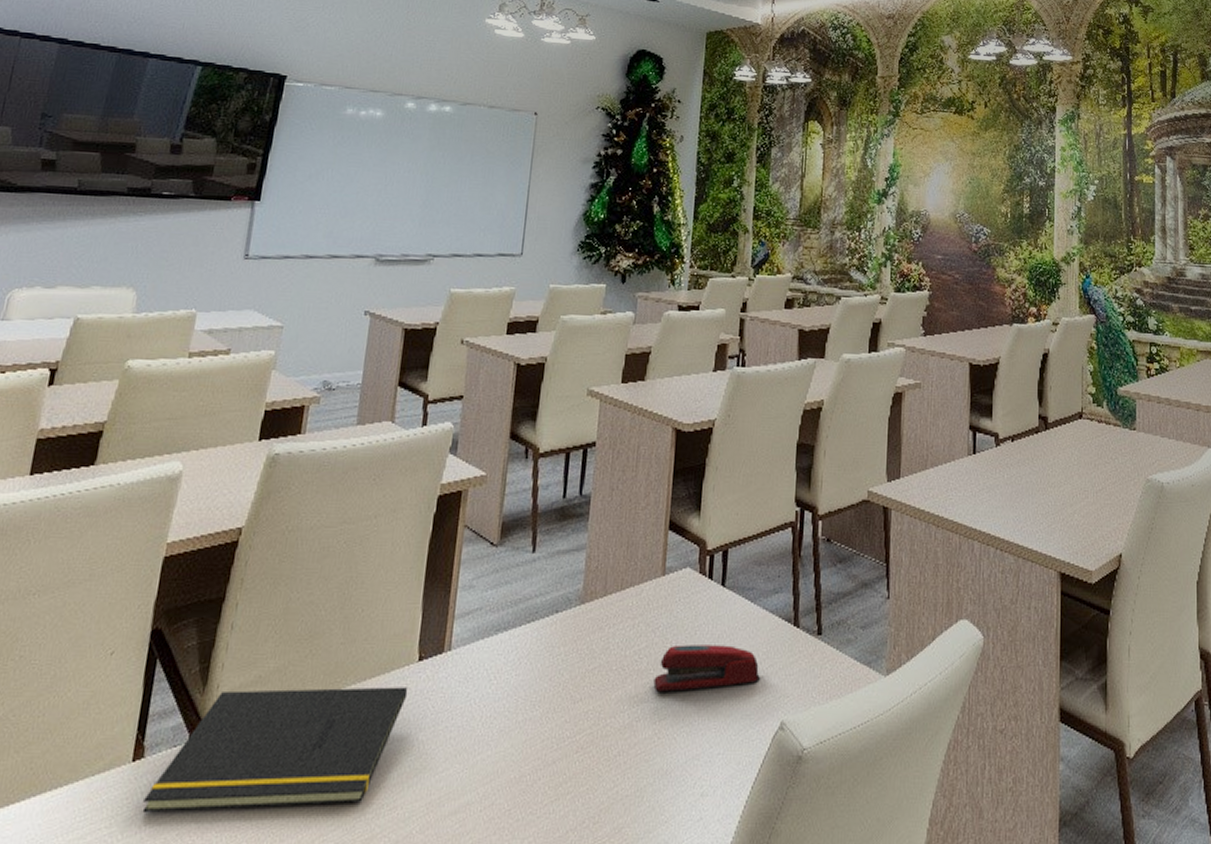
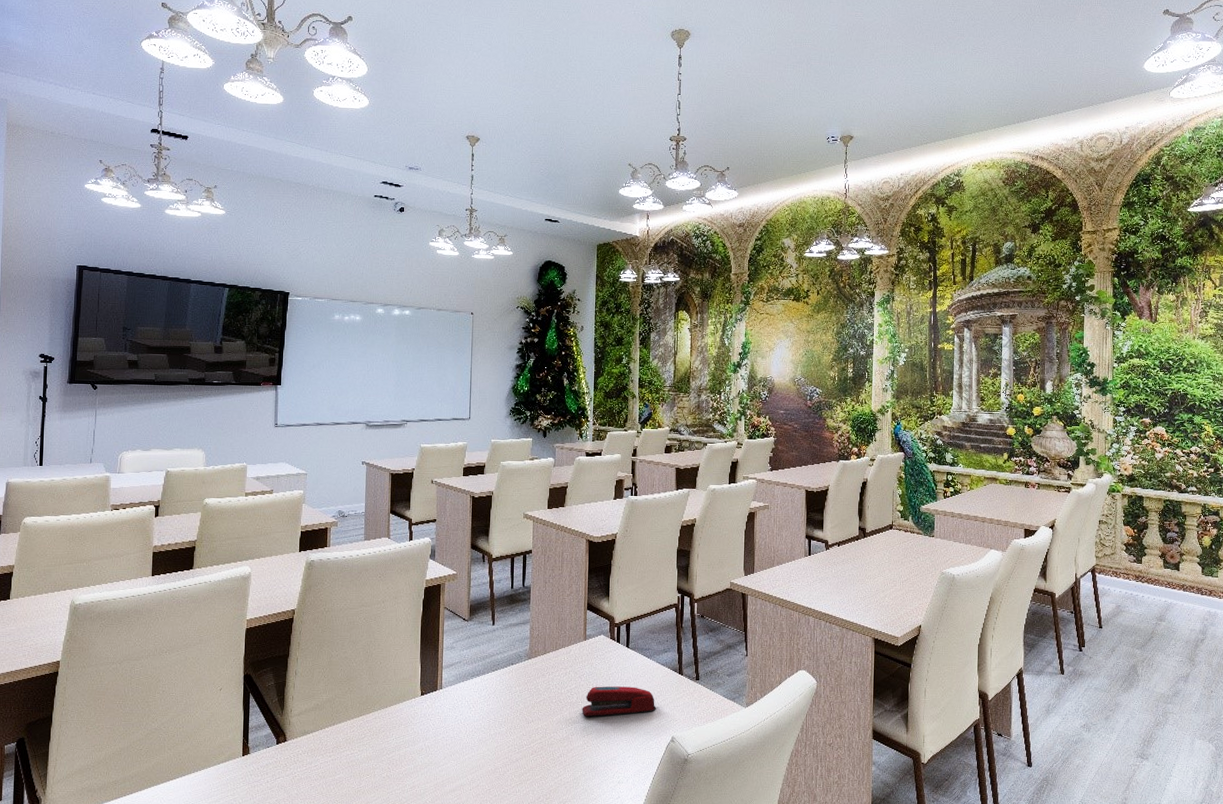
notepad: present [142,687,408,814] -> none [252,712,416,787]

